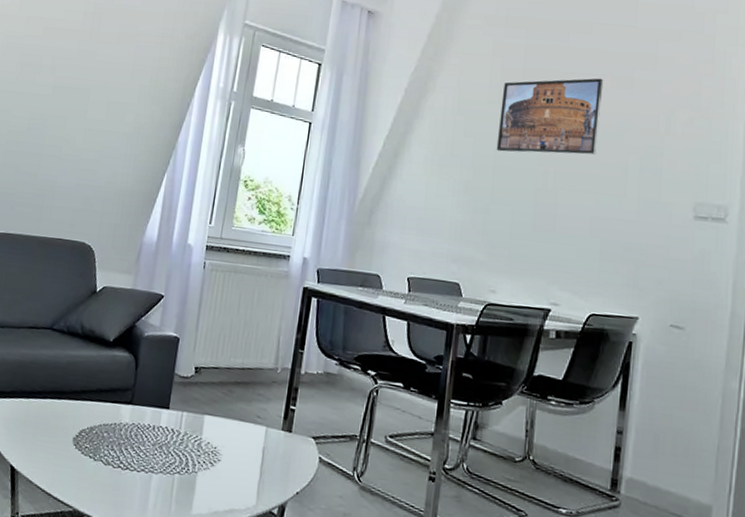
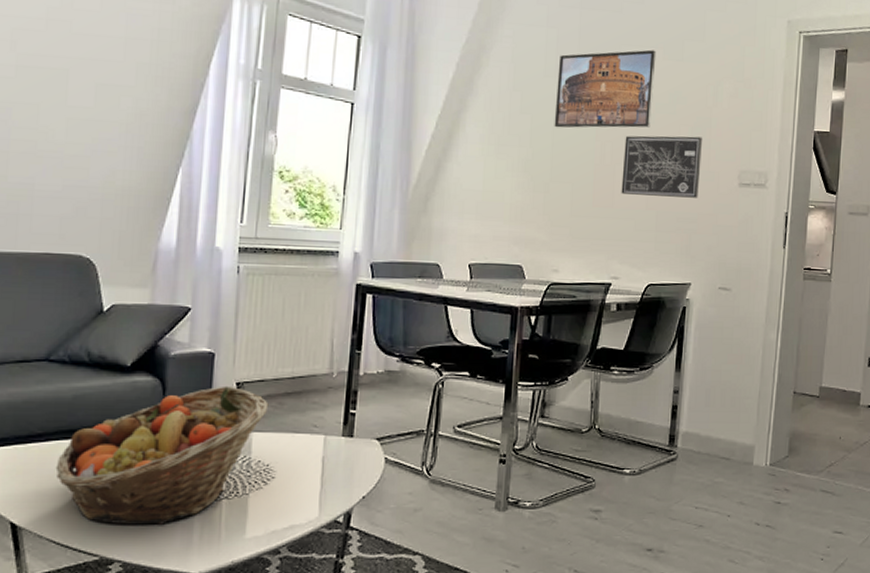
fruit basket: none [48,368,221,489] -> present [55,386,269,525]
wall art: none [563,161,653,229] -> present [621,135,702,198]

